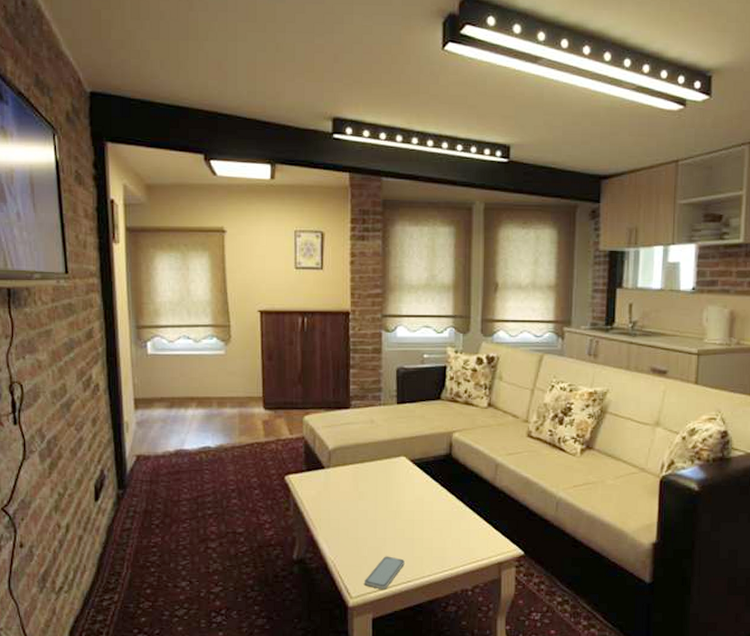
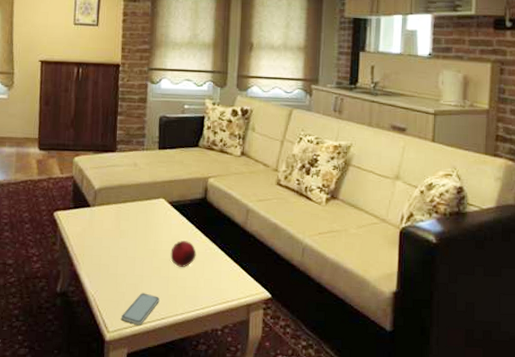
fruit: none [414,500,442,528] -> present [170,241,196,267]

